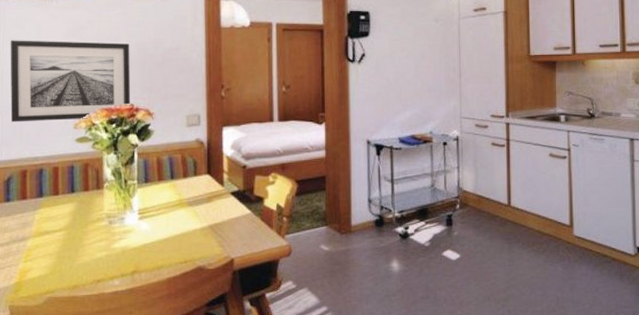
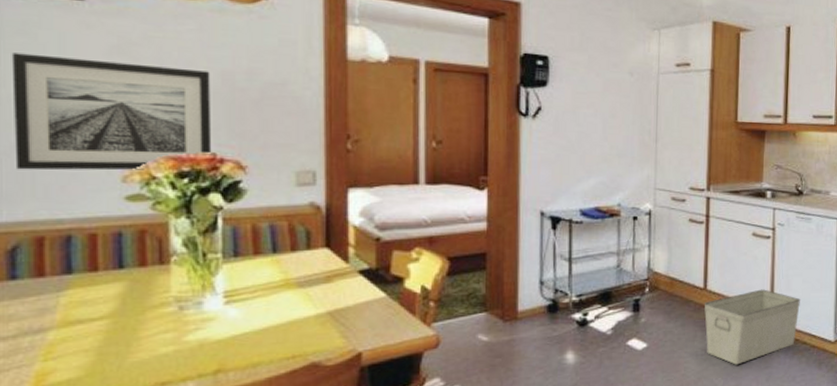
storage bin: none [510,205,598,276] -> present [704,289,800,365]

